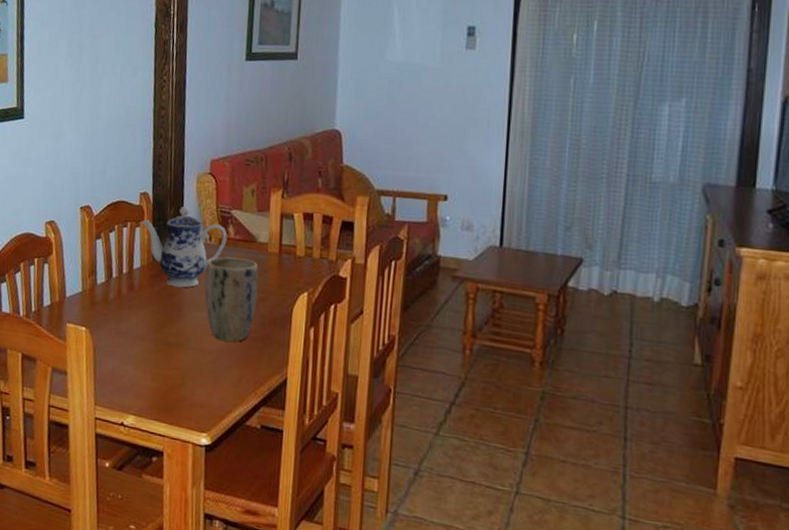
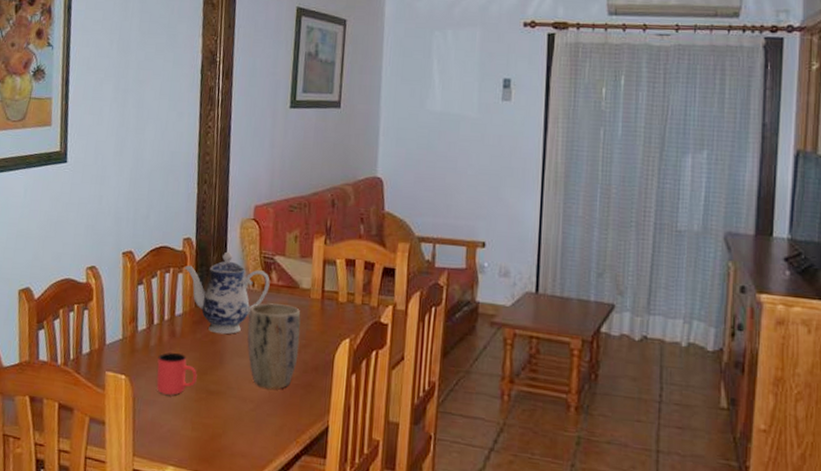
cup: none [116,305,156,347] -> present [156,352,197,395]

